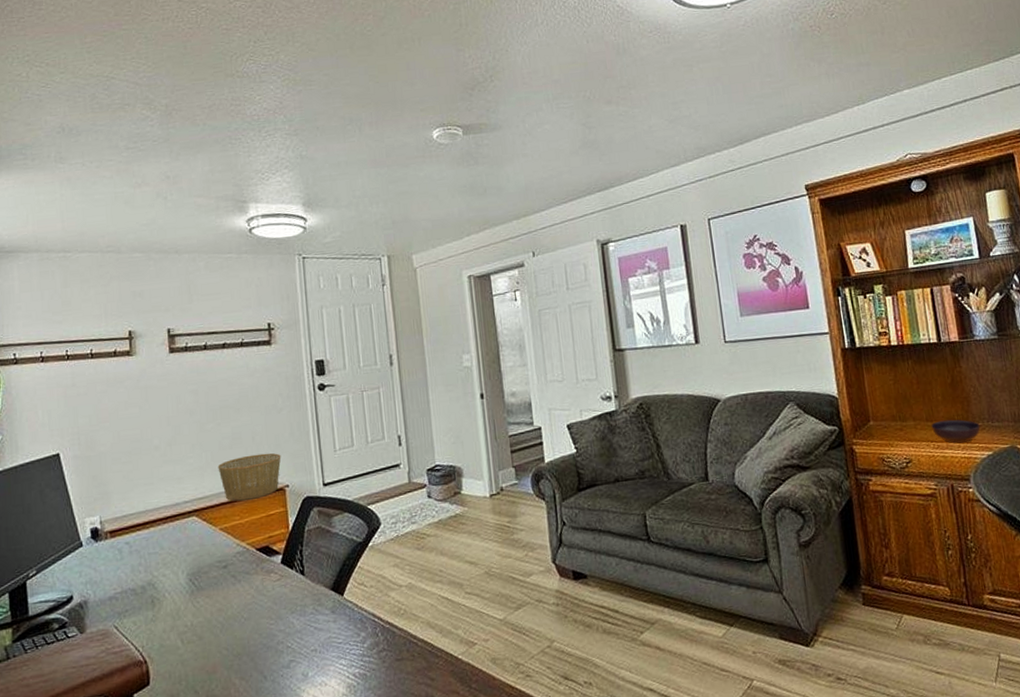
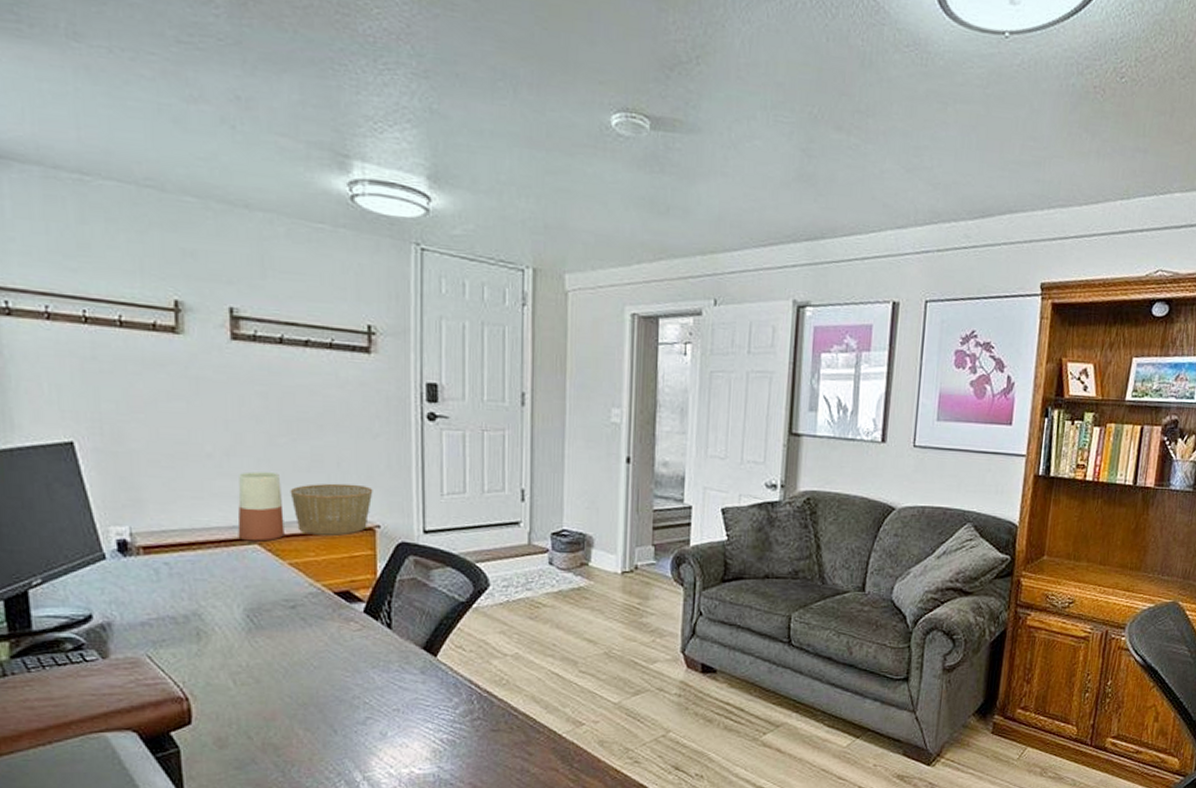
vase: none [178,453,215,515] -> present [237,471,284,542]
bowl: present [931,419,980,444] -> none [1103,566,1150,592]

